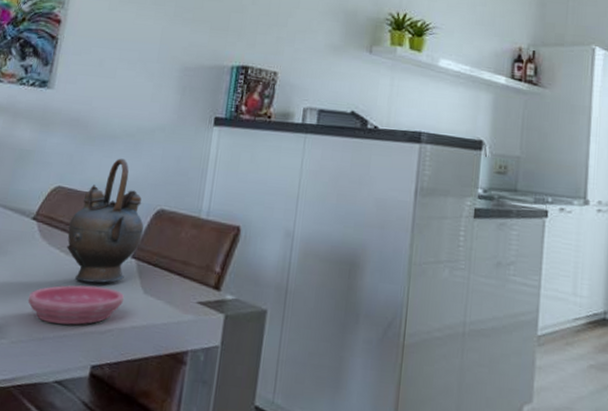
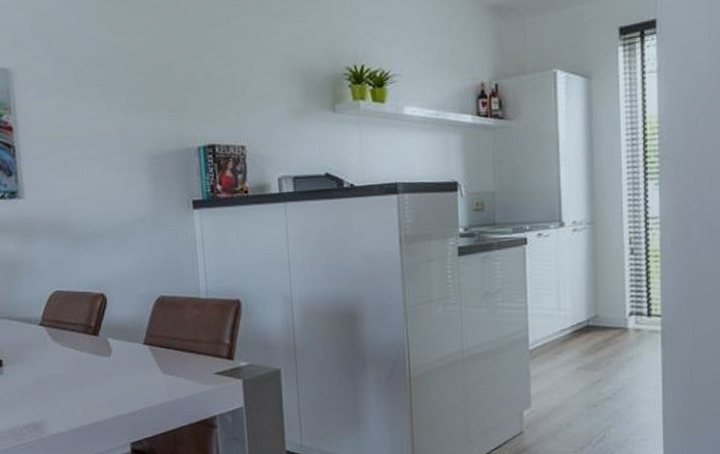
saucer: present [27,285,124,325] -> none [56,374,146,413]
teapot: present [66,158,144,284] -> none [76,255,149,373]

